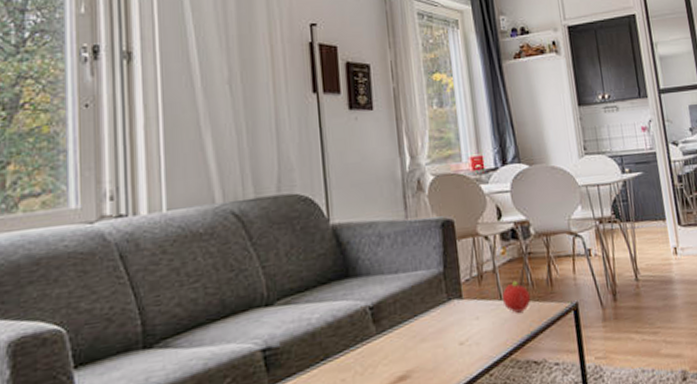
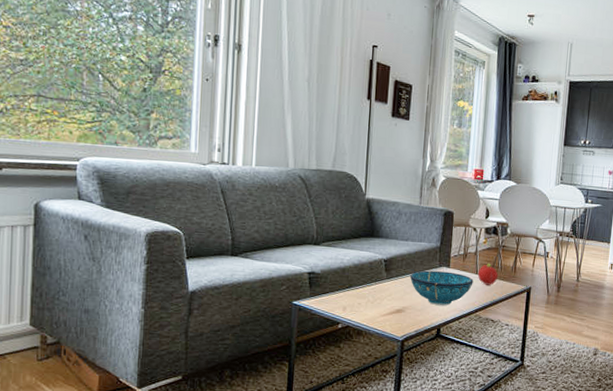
decorative bowl: none [408,304,499,358] -> present [409,270,474,306]

